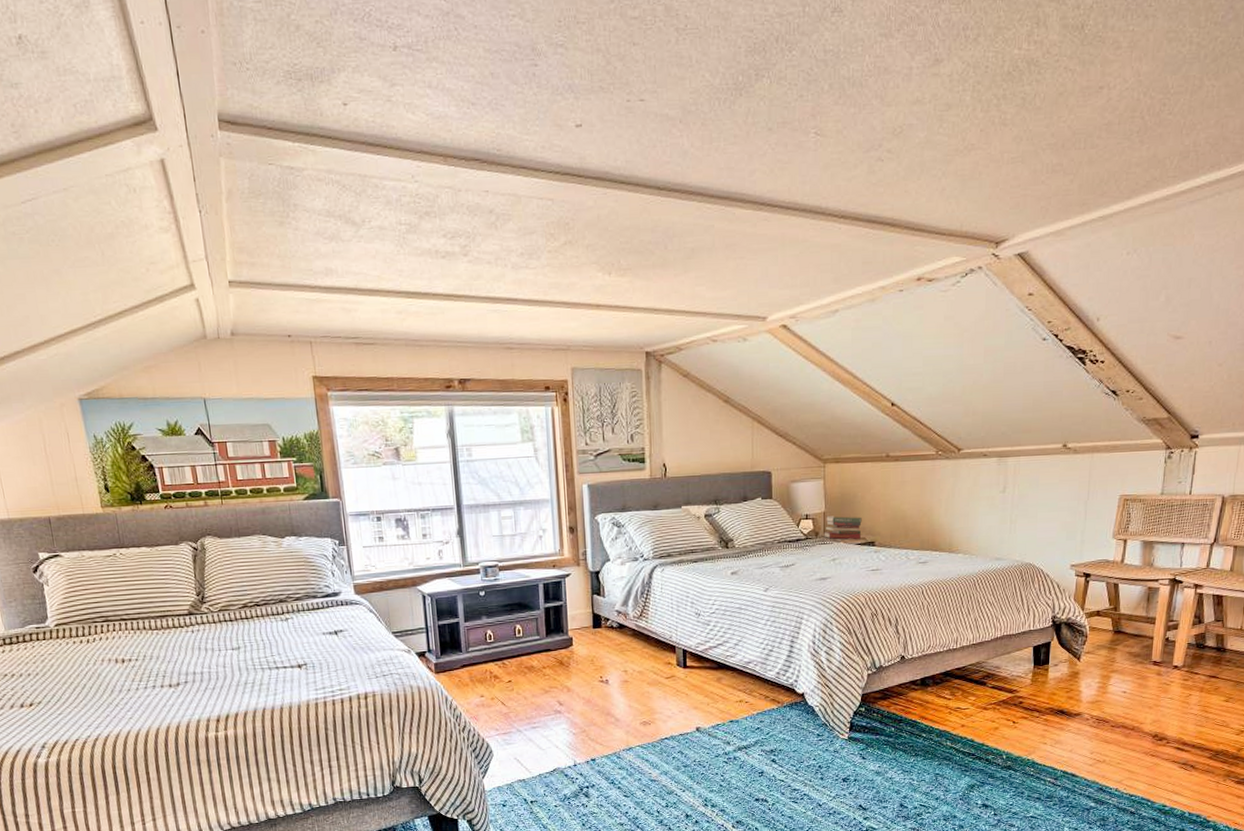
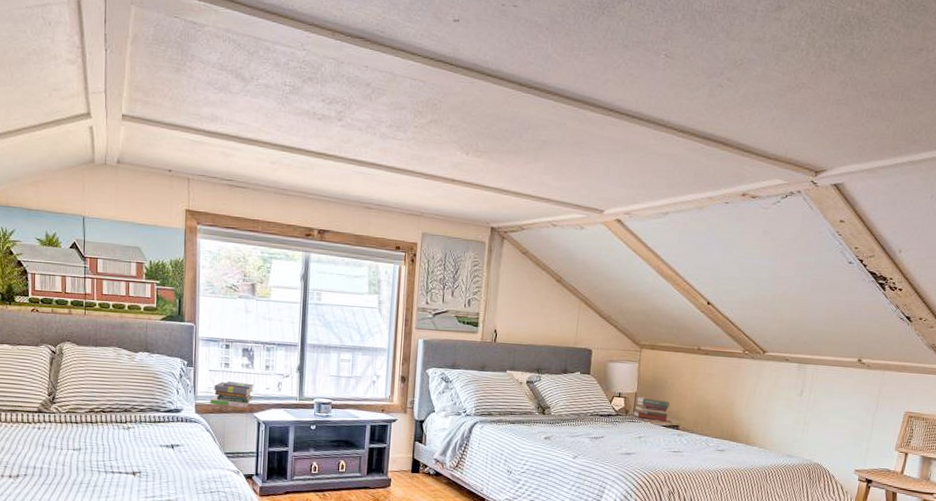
books: none [368,555,414,583] -> present [210,380,254,408]

